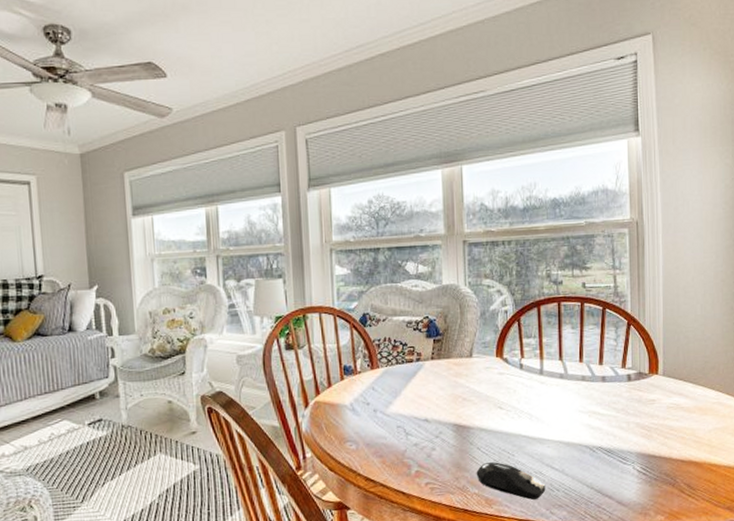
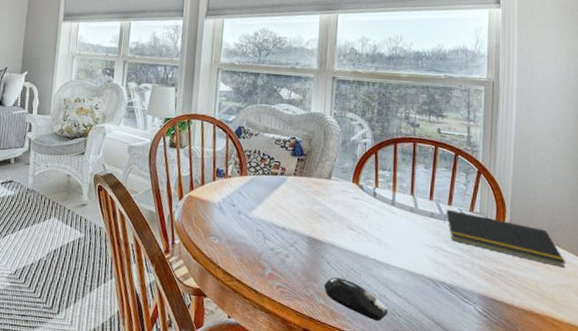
notepad: none [596,369,721,411] -> present [444,209,566,269]

